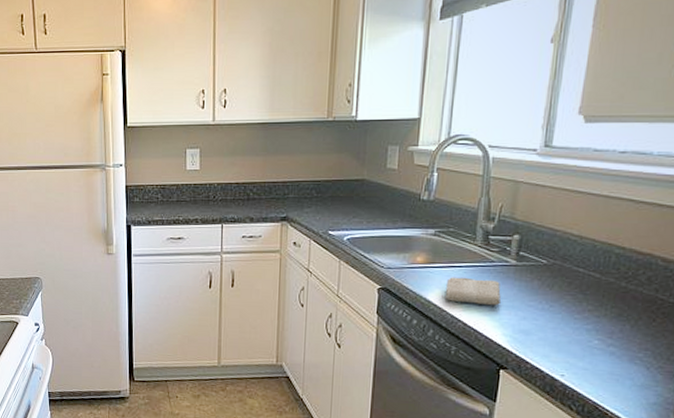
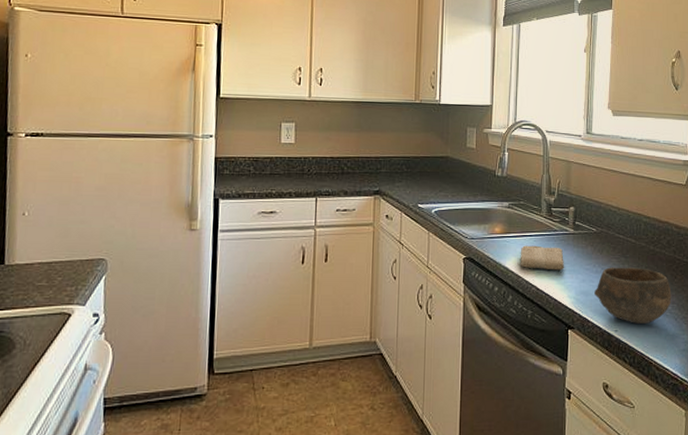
bowl: none [537,305,646,371] -> present [594,267,672,324]

